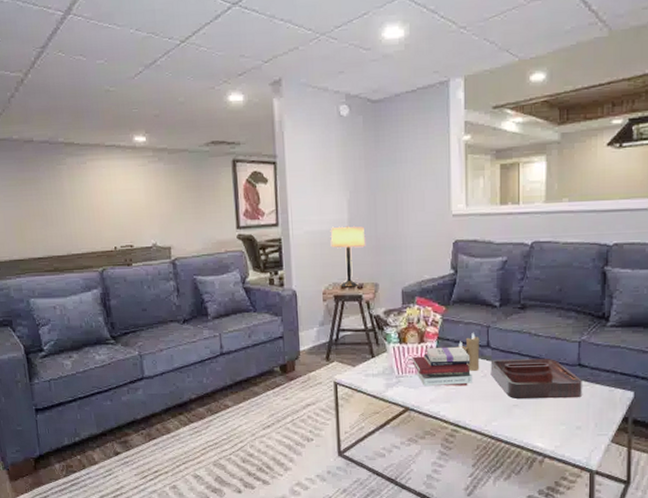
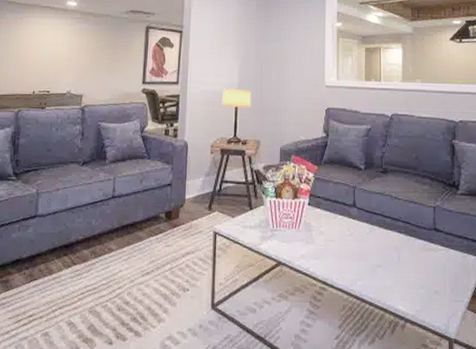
books: present [412,346,473,387] -> none [286,203,341,243]
candle: present [456,333,480,371] -> none [326,192,347,229]
decorative tray: present [490,358,582,398] -> none [356,219,438,261]

